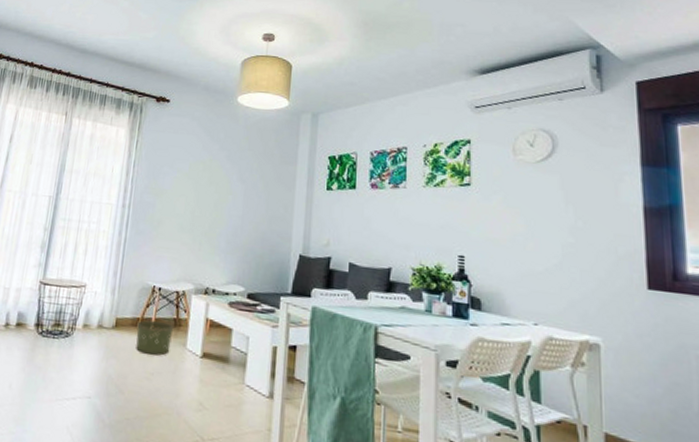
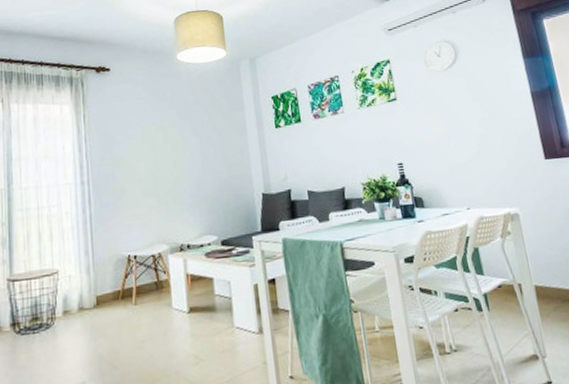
basket: present [136,320,174,356] -> none [119,288,157,324]

